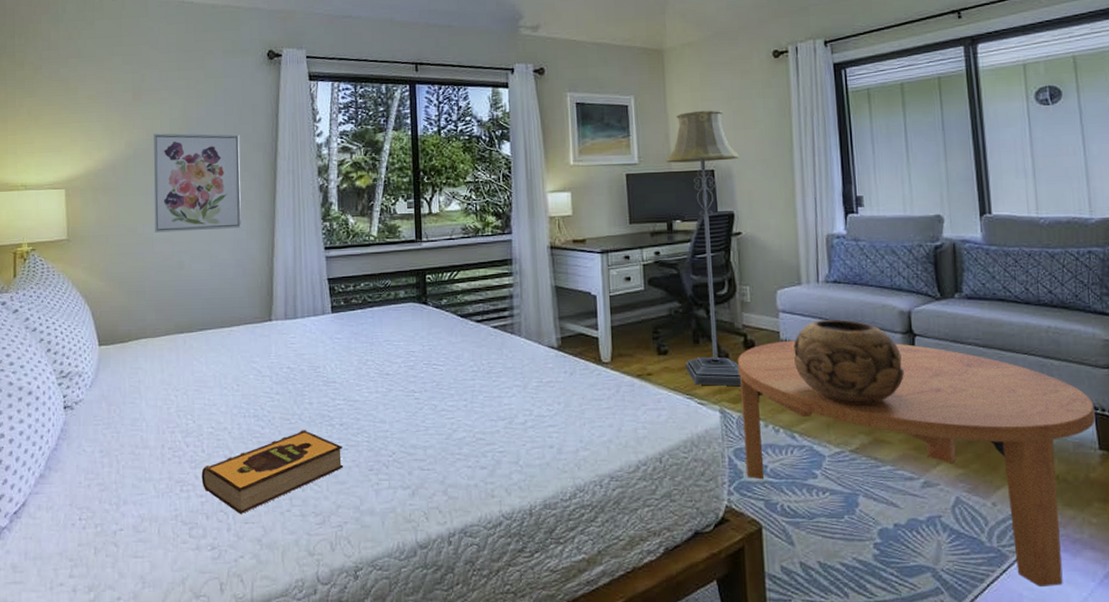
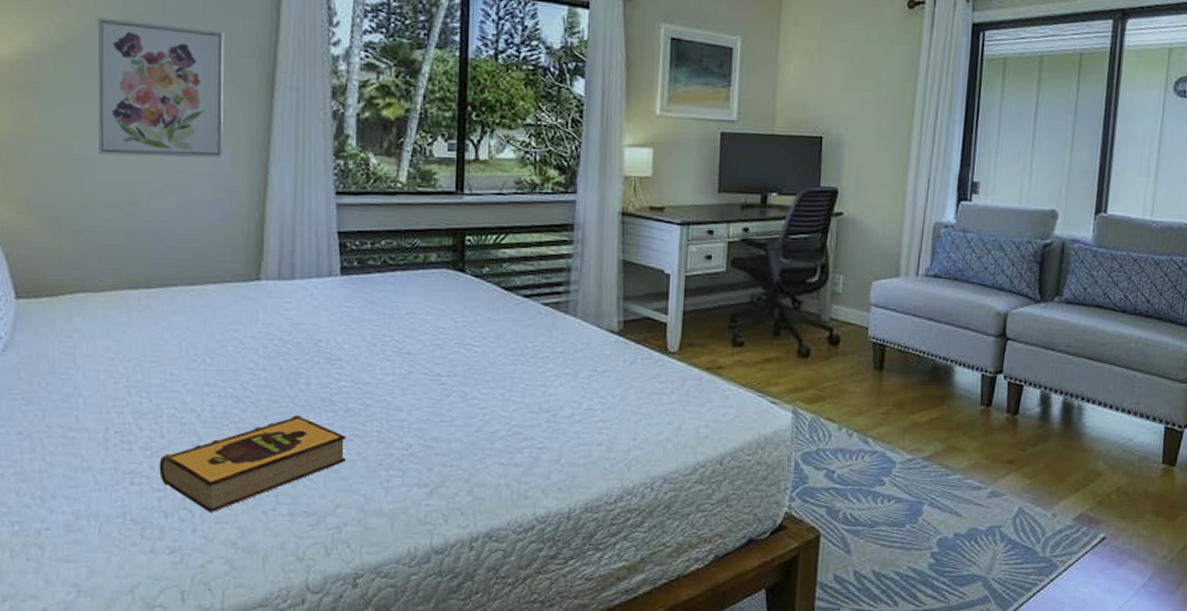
floor lamp: present [666,110,742,387] -> none [762,63,854,386]
coffee table: present [737,340,1096,588] -> none [811,338,1166,596]
decorative bowl: present [793,320,904,405] -> none [879,317,991,411]

